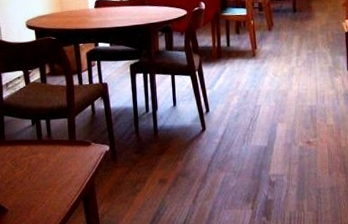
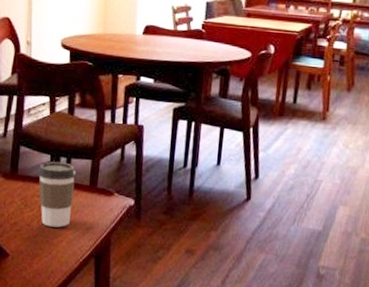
coffee cup: none [22,124,57,180] -> present [37,161,76,228]

